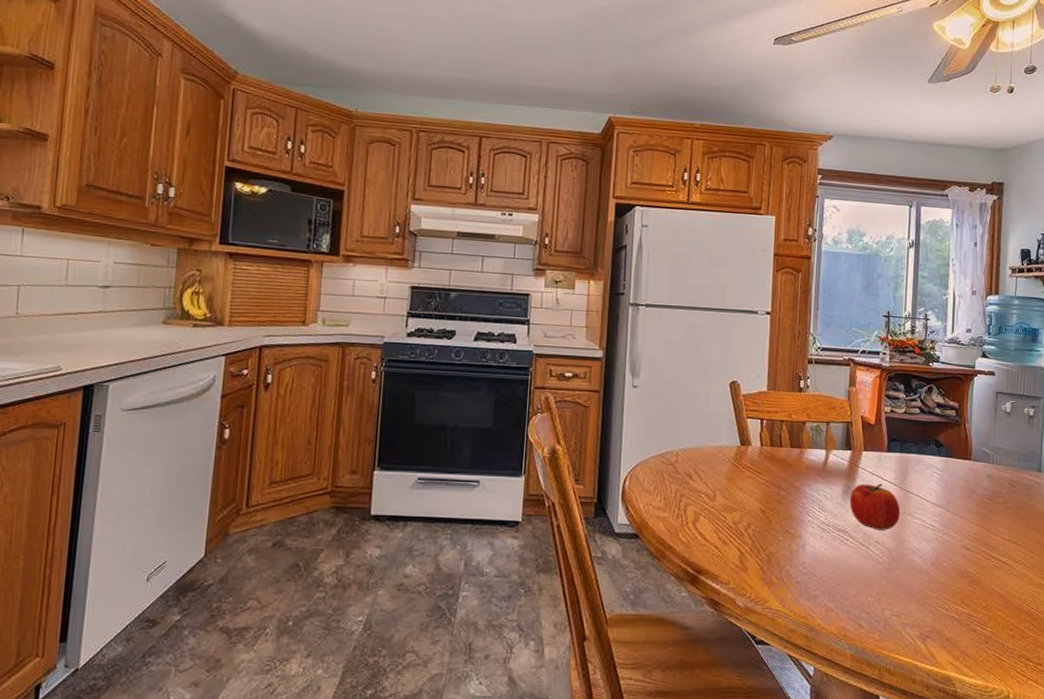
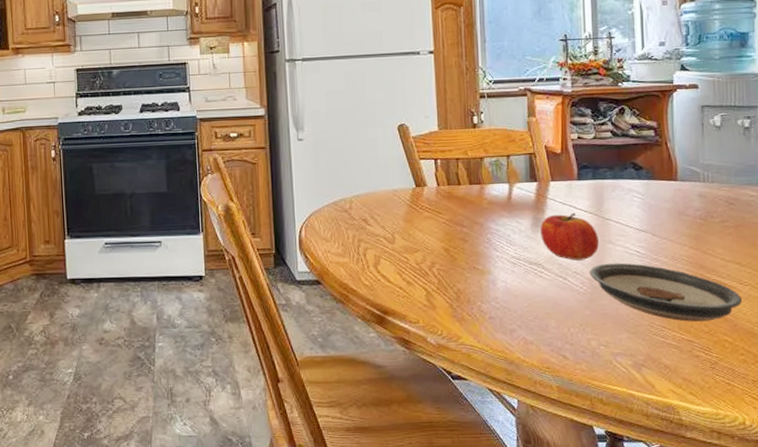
saucer: none [889,535,1015,597] -> present [589,262,742,322]

